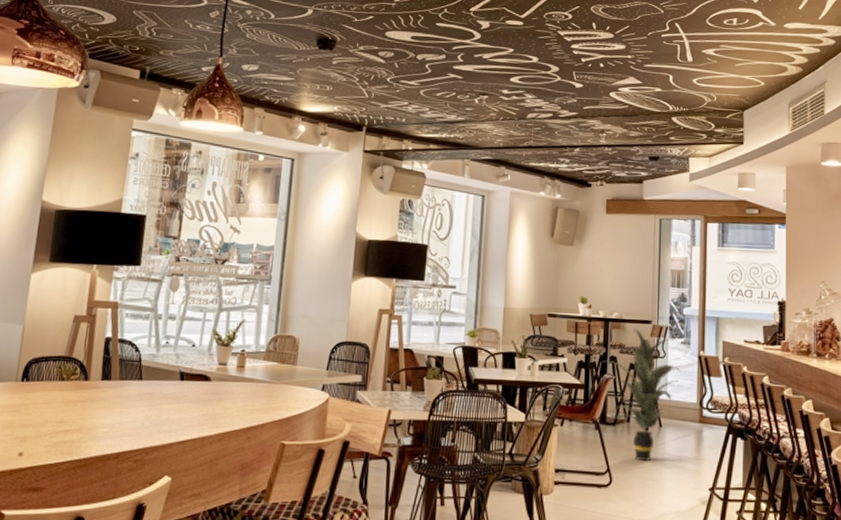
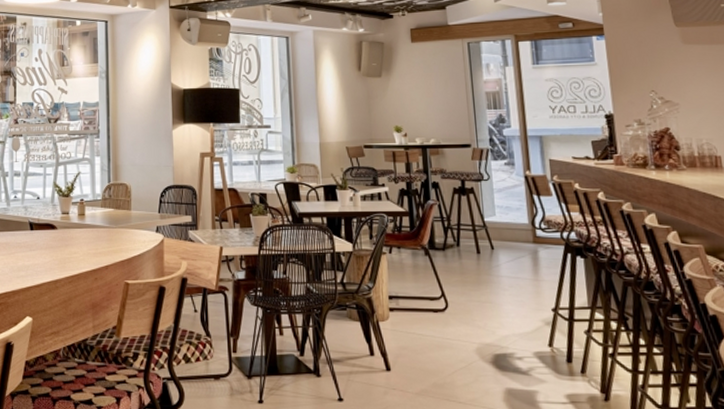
indoor plant: present [602,328,680,462] -> none [424,153,507,285]

